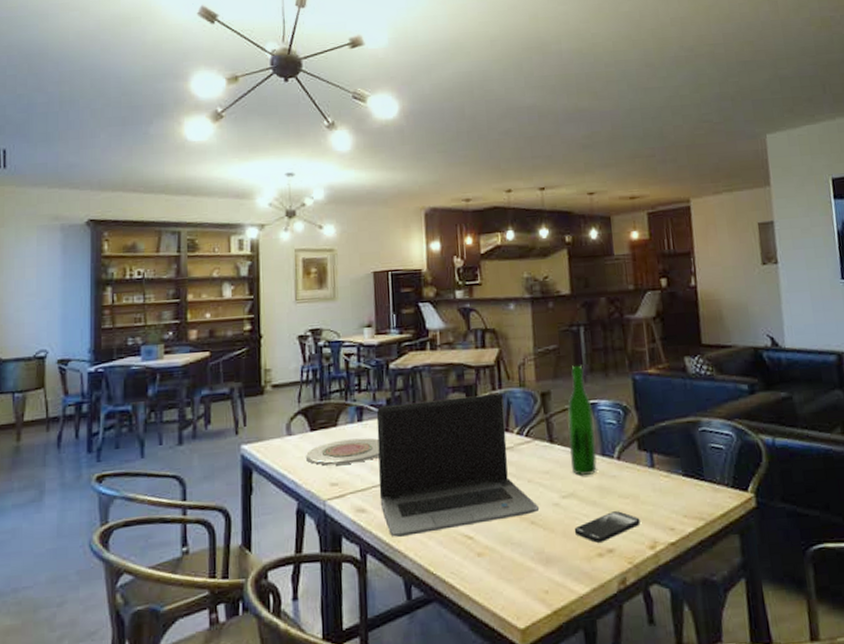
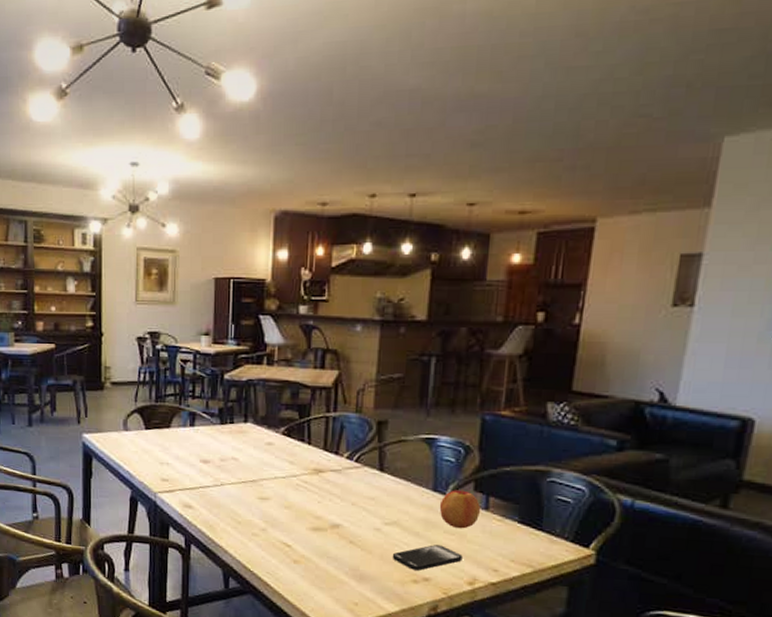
plate: present [306,438,380,466] -> none [141,441,209,464]
laptop computer: present [376,394,539,537] -> none [206,414,359,535]
wine bottle: present [567,365,597,475] -> none [398,397,431,507]
apple: none [610,449,648,491] -> present [439,489,480,529]

